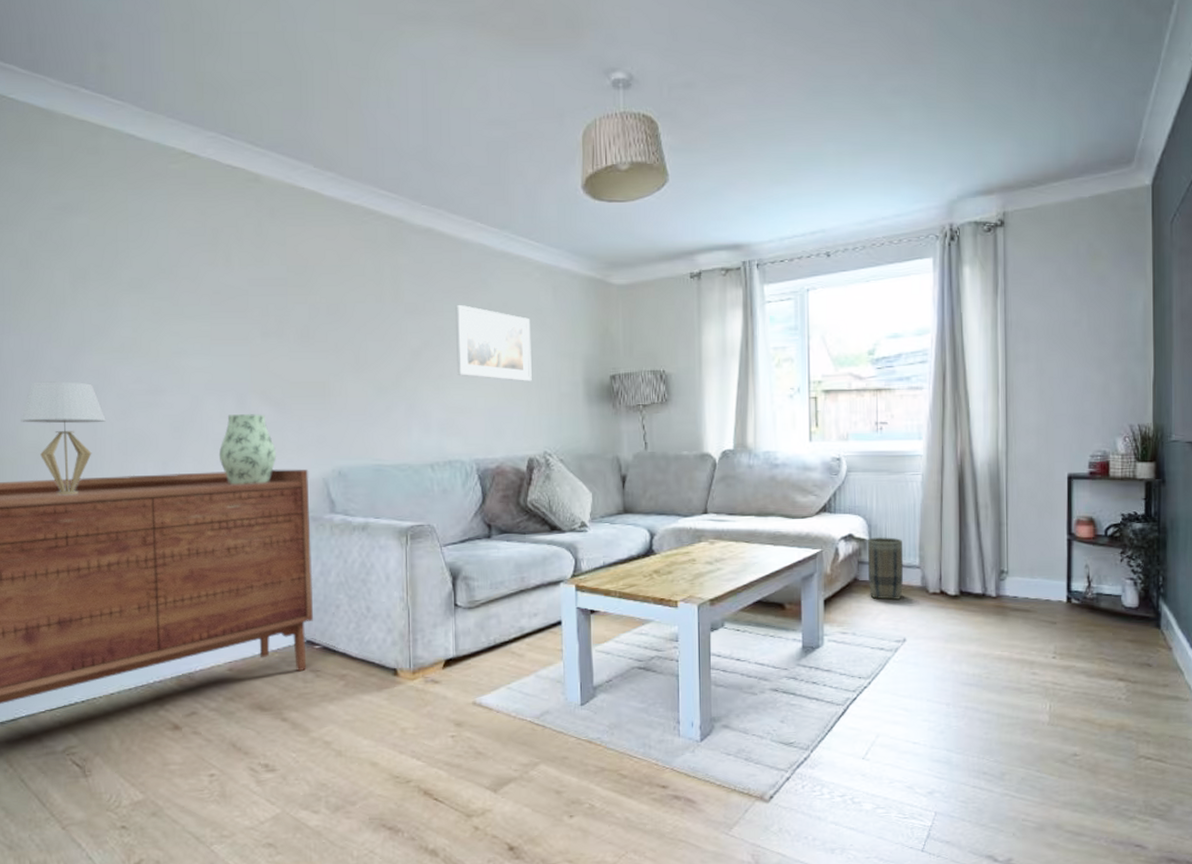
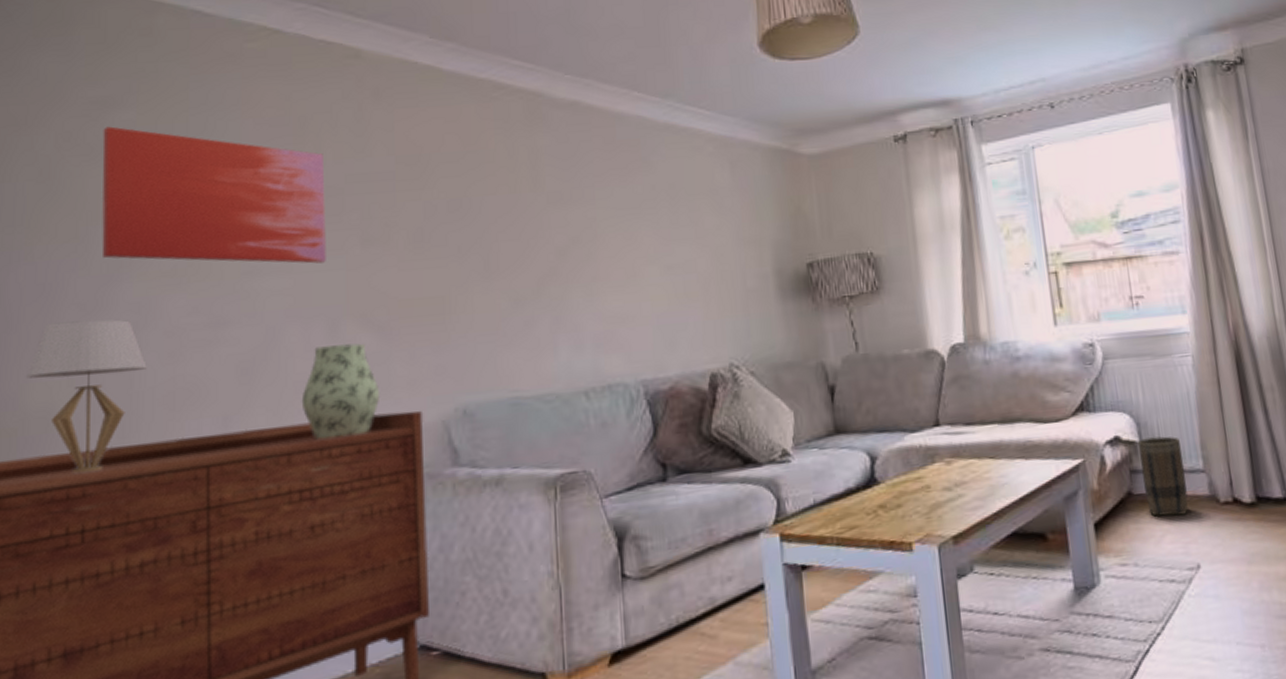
wall art: none [64,228,235,349] -> present [101,126,326,264]
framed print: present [455,304,532,381] -> none [610,189,710,278]

